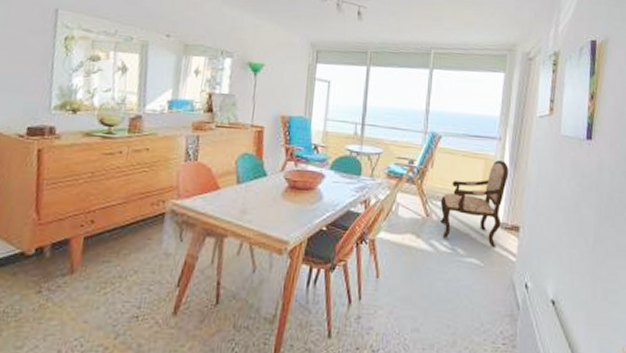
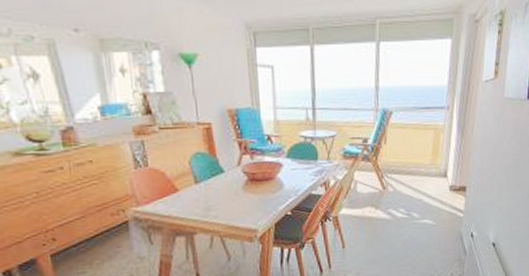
armchair: present [440,160,509,248] -> none [395,129,456,208]

